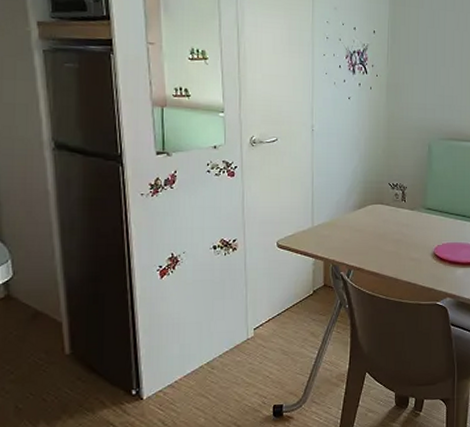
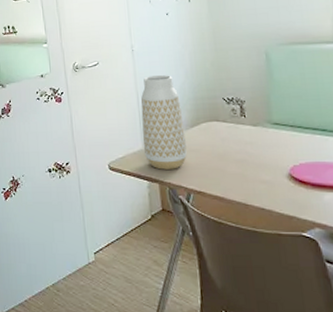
vase: none [313,157,353,248] -> present [140,75,188,170]

